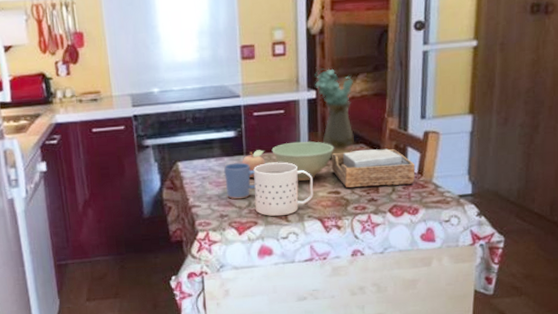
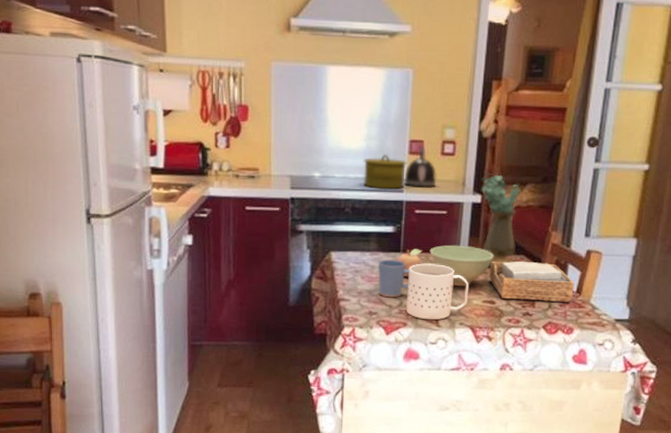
cooking pot: none [198,62,241,97] -> present [363,153,407,190]
kettle: none [239,50,271,92] -> present [404,146,437,188]

